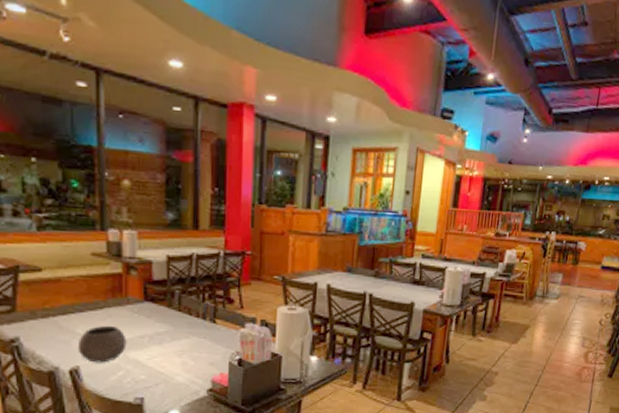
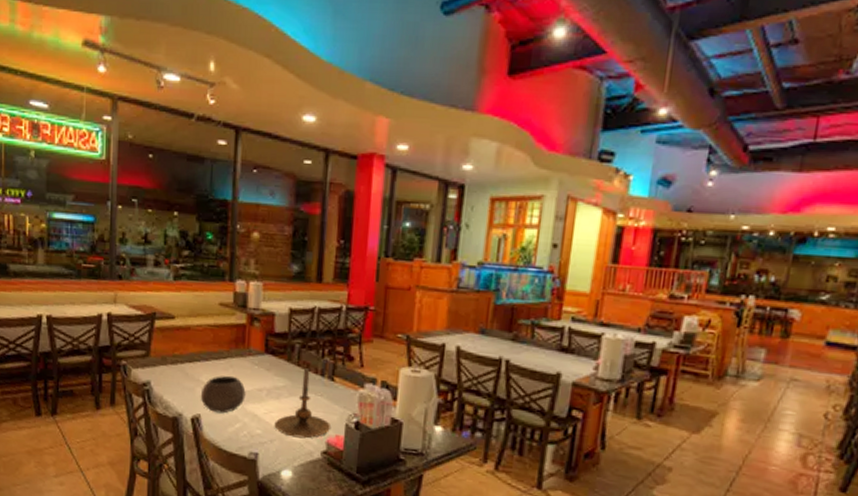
candle holder: none [158,313,214,379] -> present [274,368,330,439]

